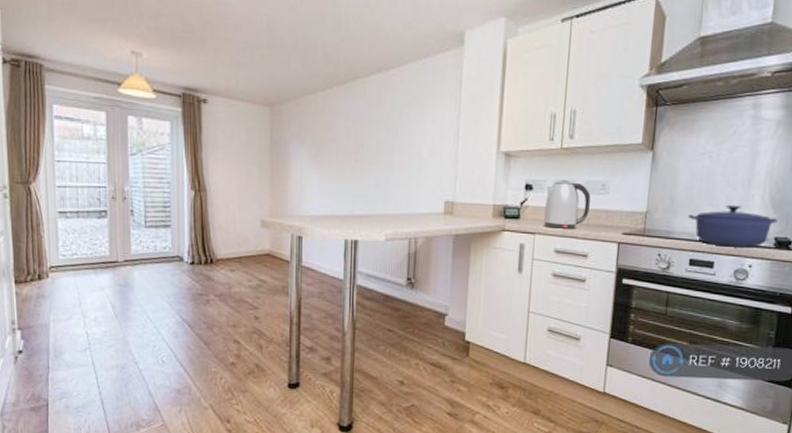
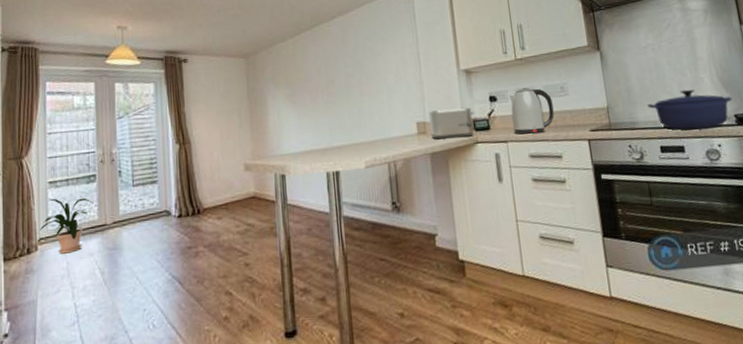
house plant: none [49,228,105,284] -> present [39,198,94,254]
toaster: none [457,191,506,223] -> present [428,107,475,140]

